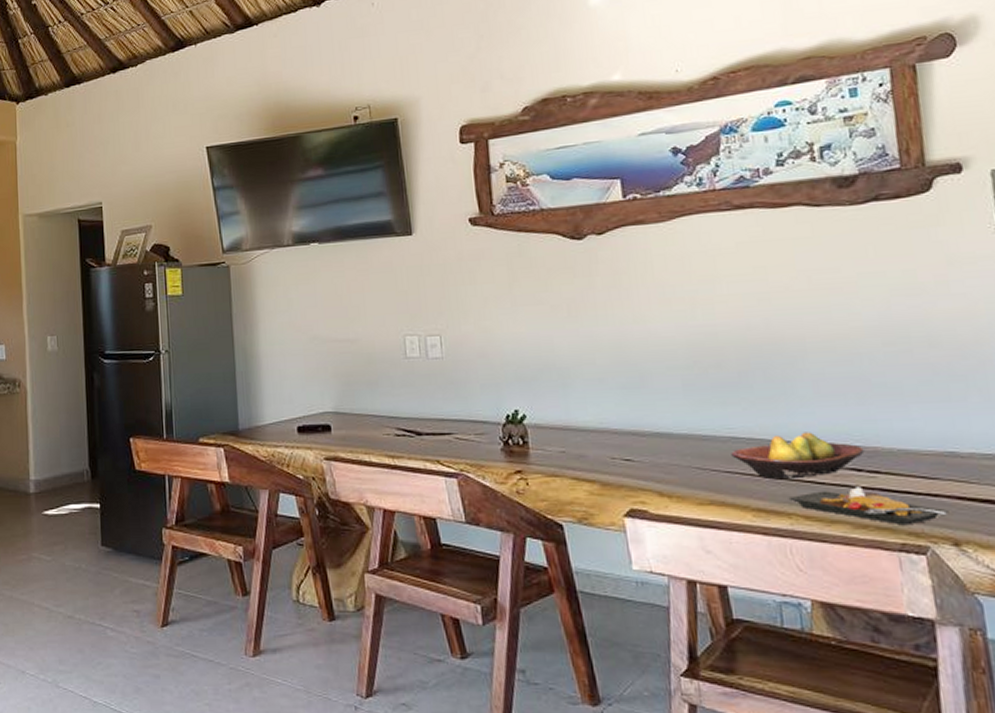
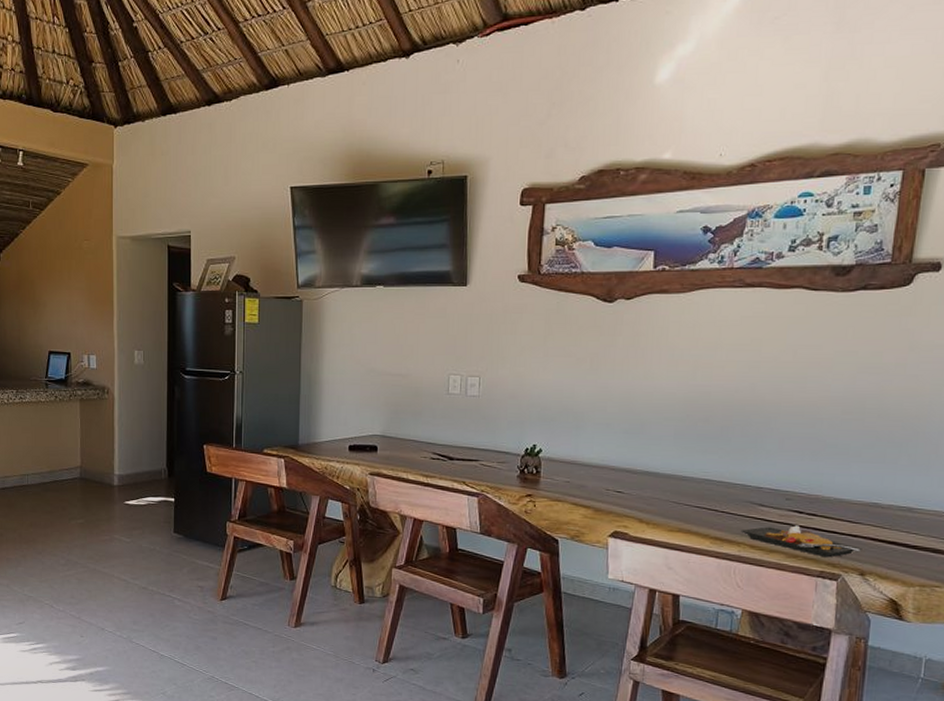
fruit bowl: present [731,432,865,480] -> none [703,479,808,516]

